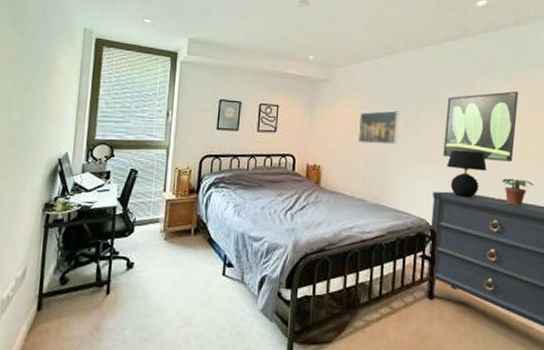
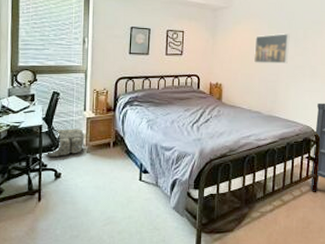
backpack: none [119,211,163,244] -> present [47,129,85,158]

